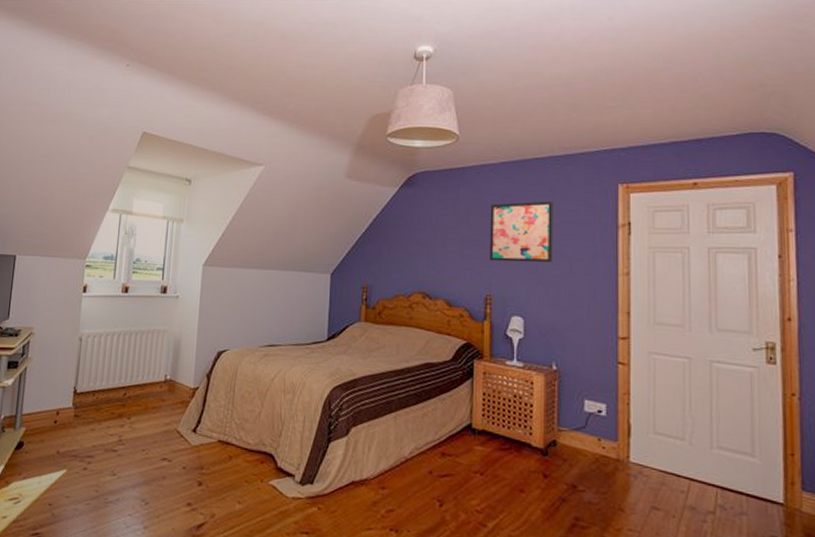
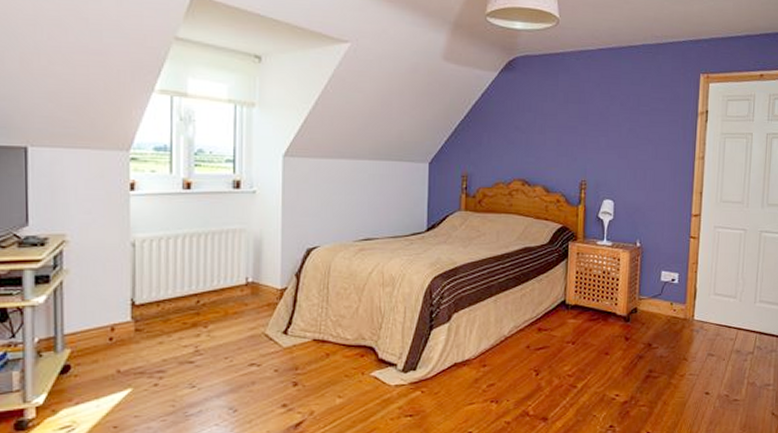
wall art: present [489,200,554,263] -> none [585,88,644,149]

